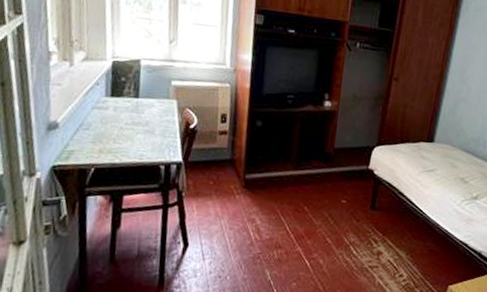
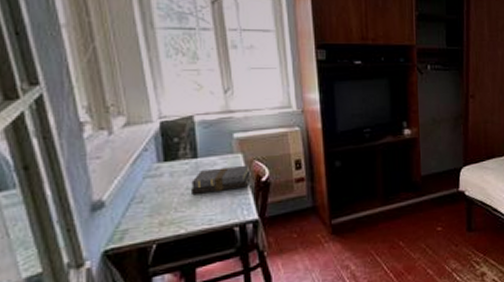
book: none [128,109,182,132] -> present [190,165,251,194]

